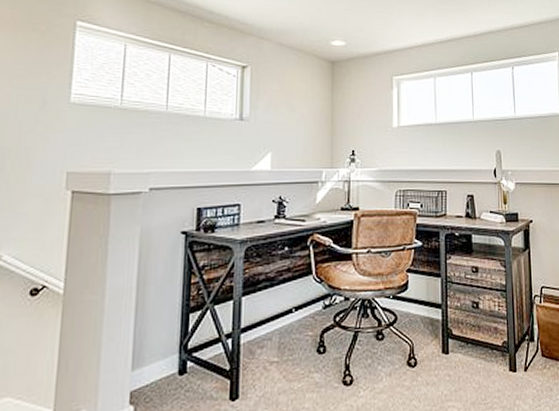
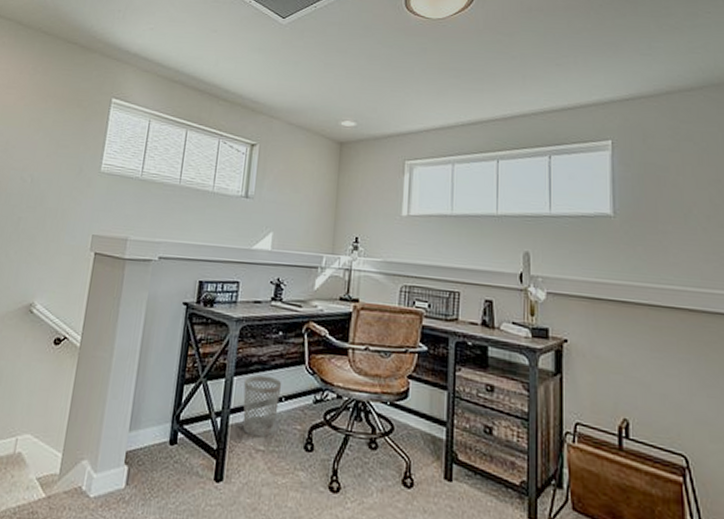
wastebasket: none [253,290,291,351] -> present [243,375,282,438]

